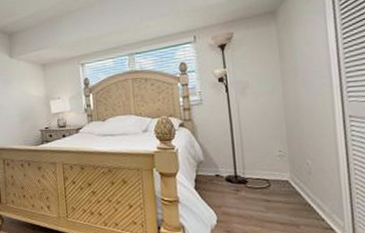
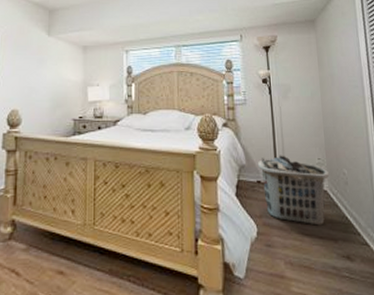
clothes hamper: none [215,149,292,213] -> present [257,155,330,226]

